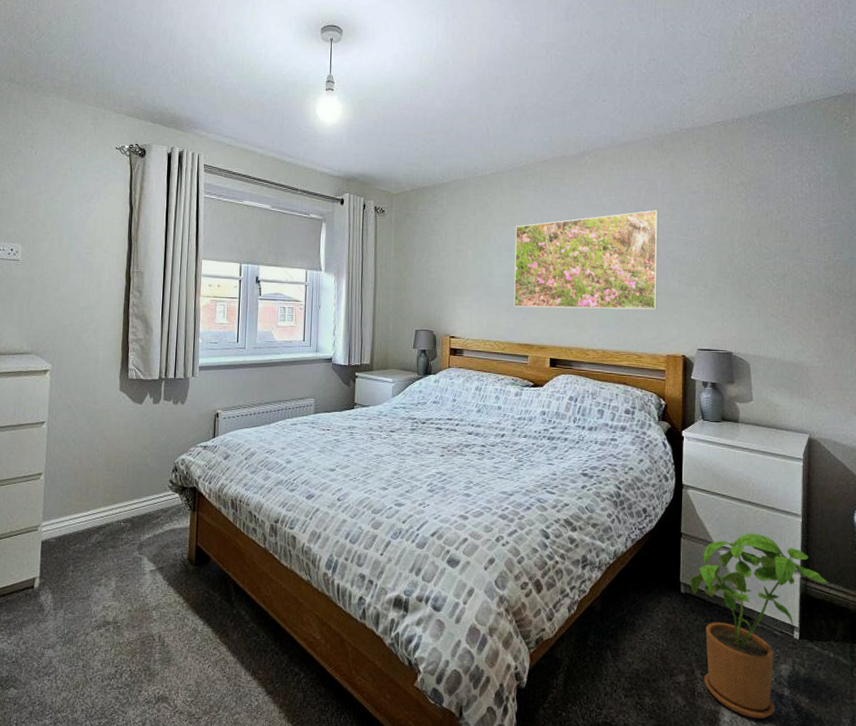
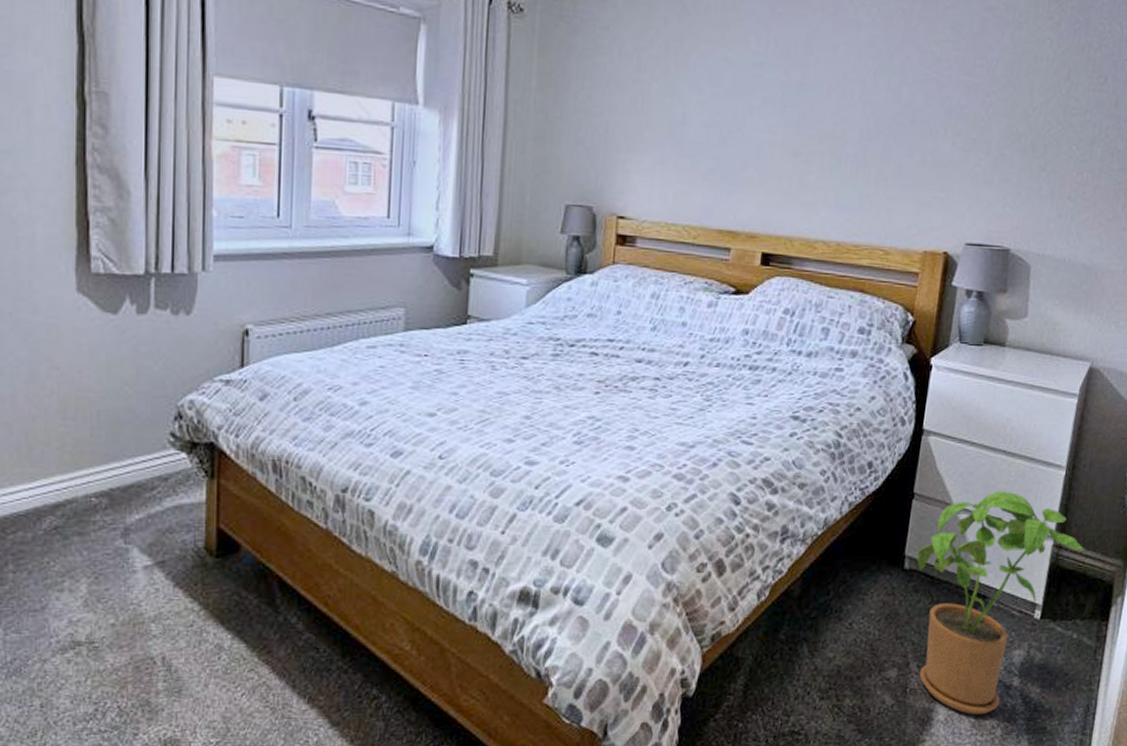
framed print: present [514,210,659,310] -> none [716,32,937,185]

